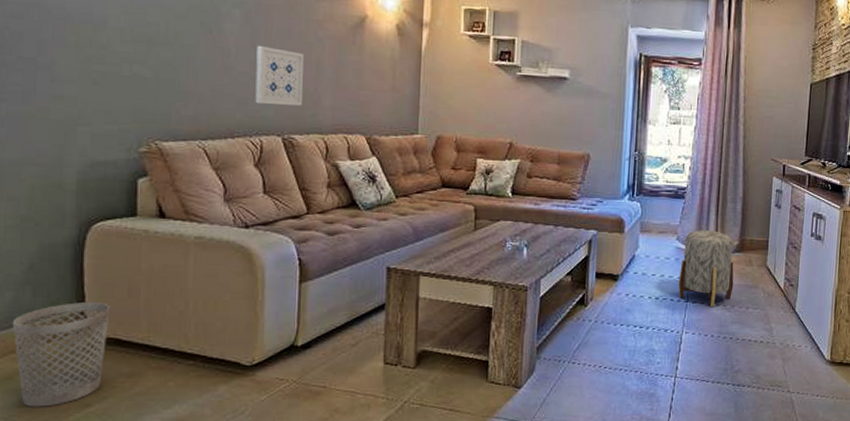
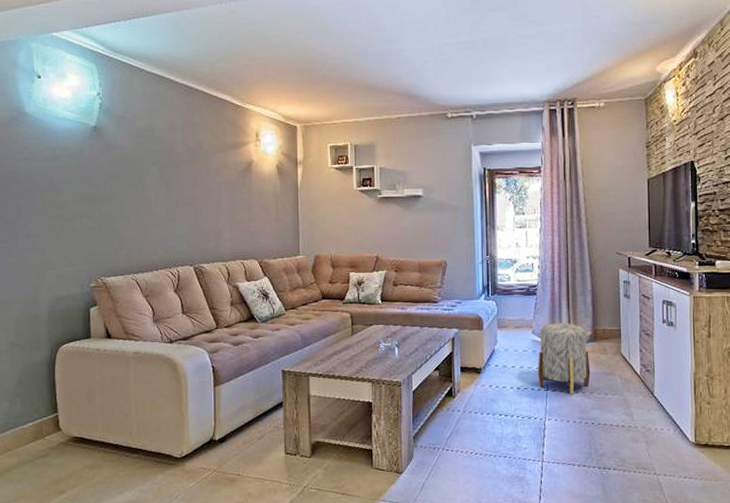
wastebasket: present [12,302,111,407] -> none [8,409,76,494]
wall art: present [255,45,303,106] -> none [171,193,207,241]

